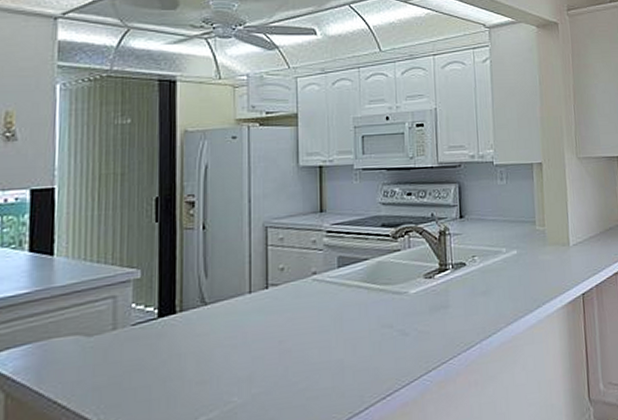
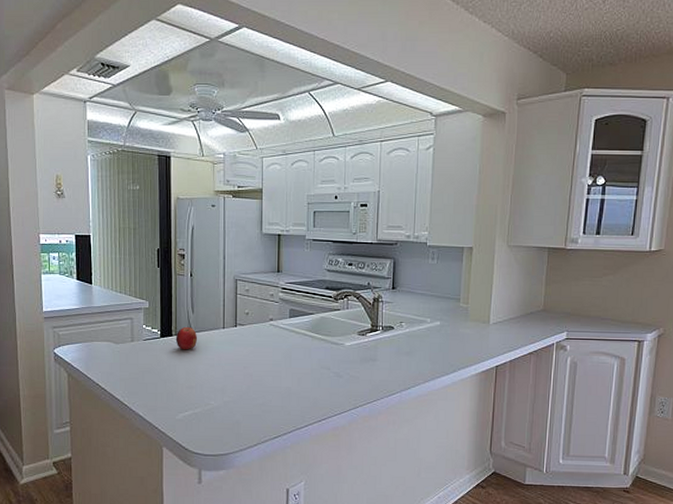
fruit: none [180,297,214,331] -> present [175,326,198,350]

